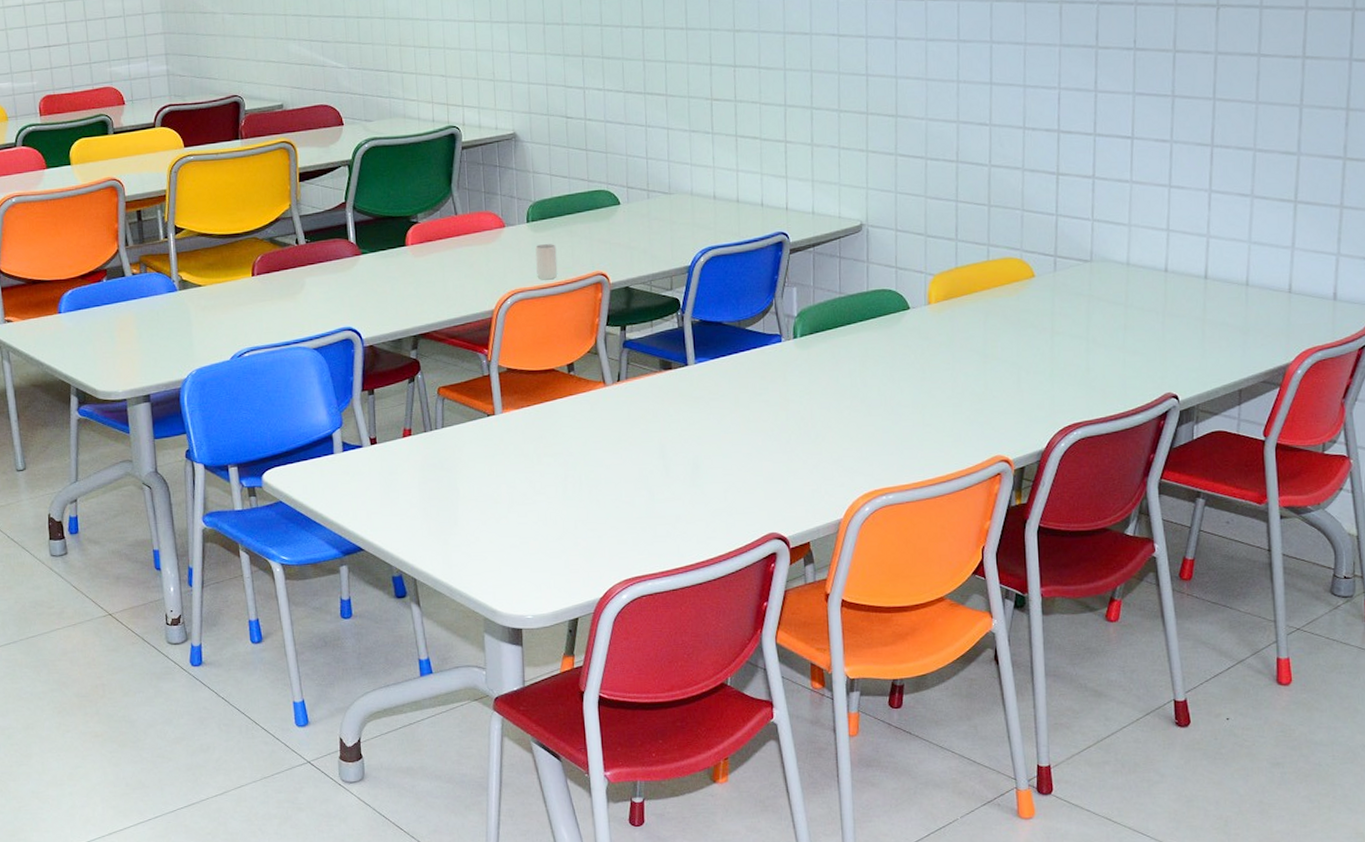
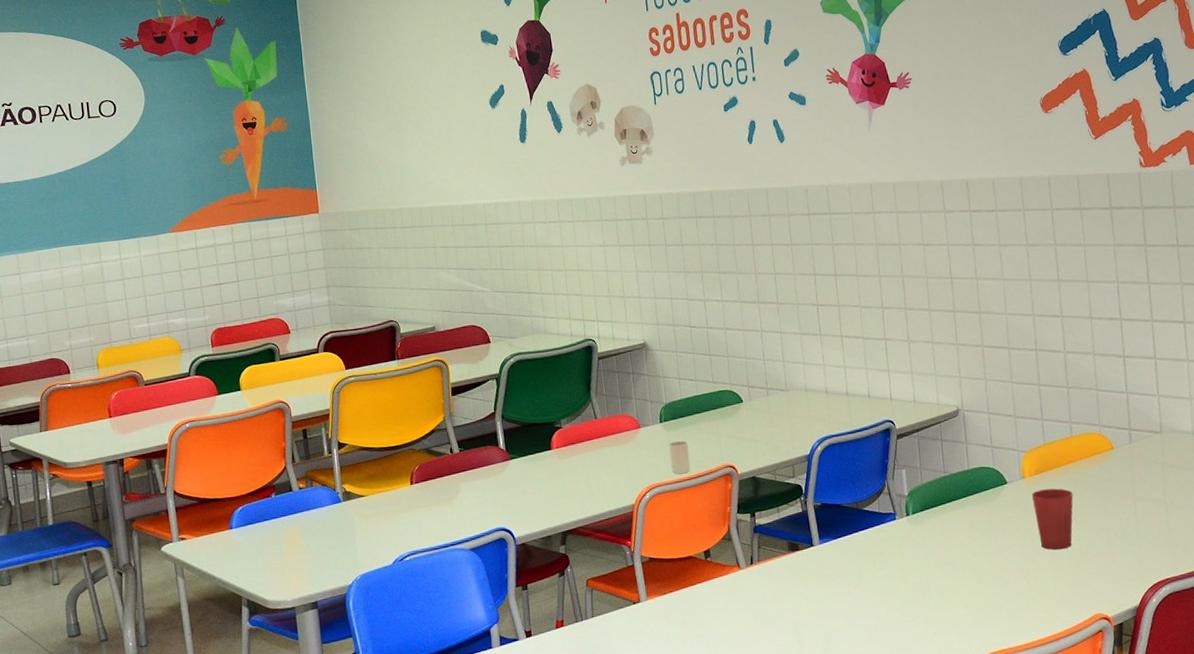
cup: none [936,317,983,384] -> present [1031,488,1073,550]

